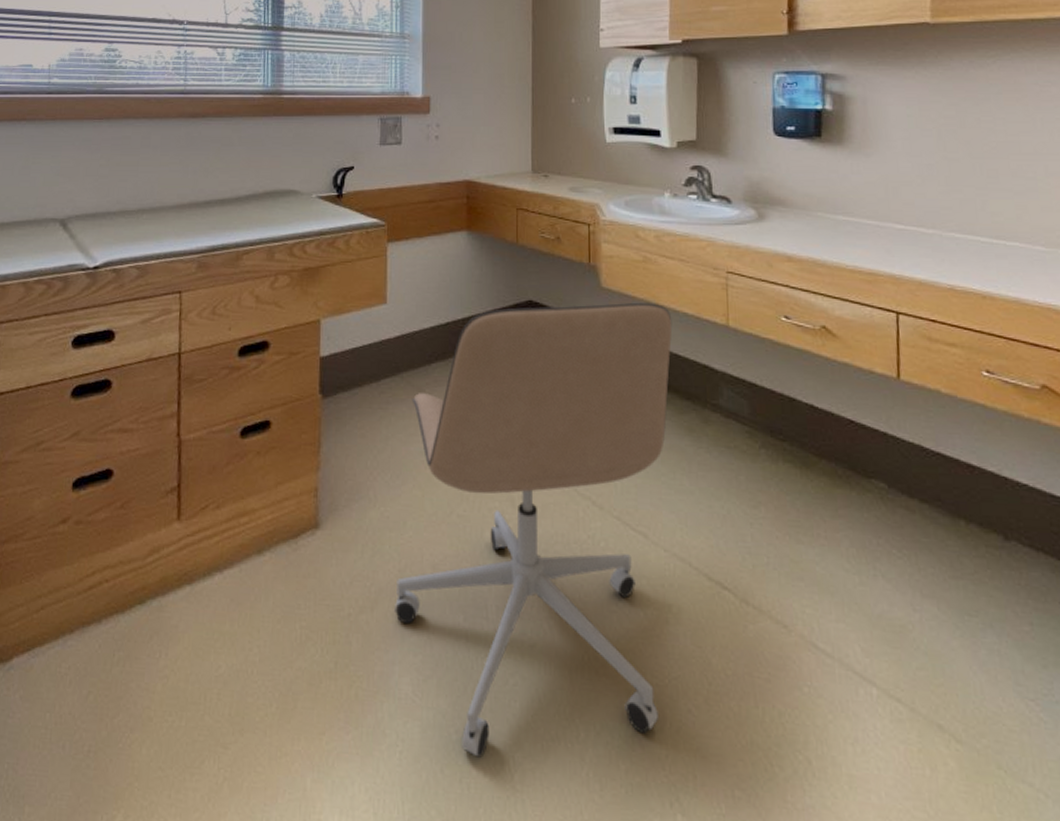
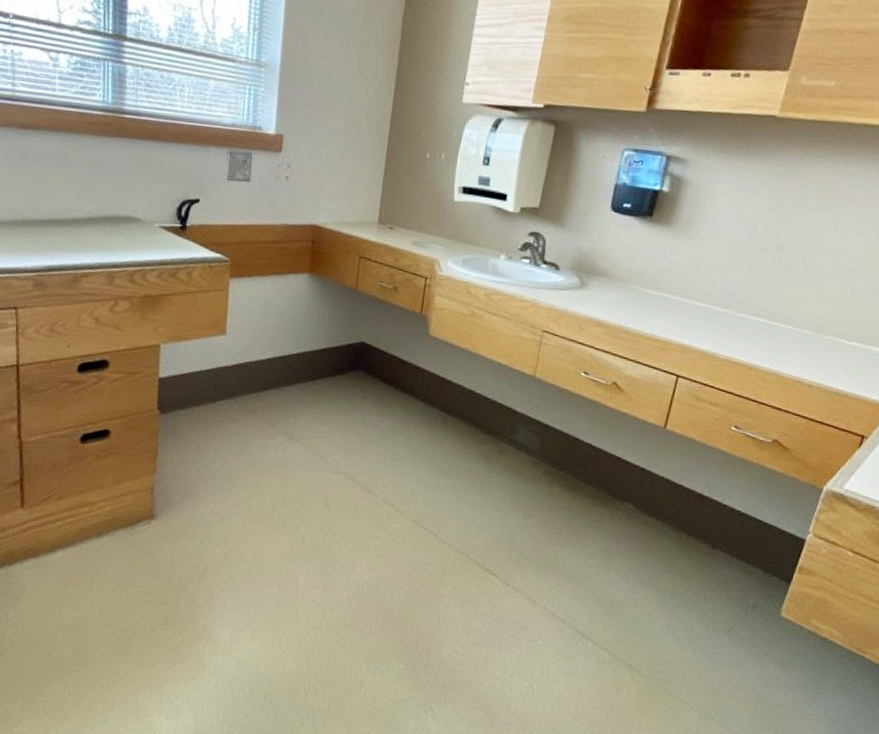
office chair: present [393,302,673,758] -> none [218,347,488,682]

